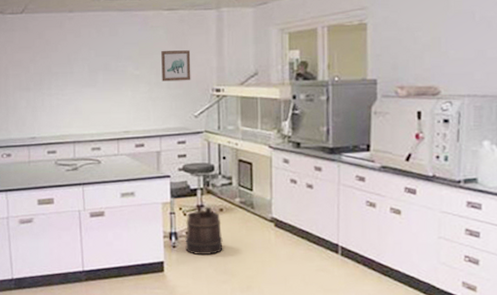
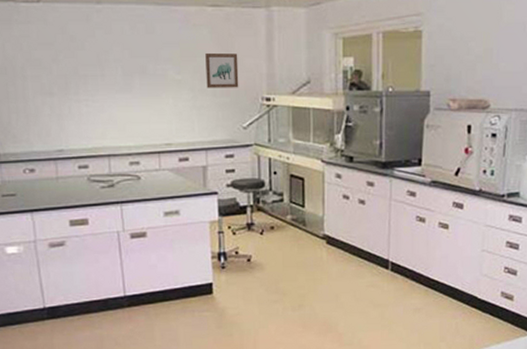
bucket: present [185,207,223,255] -> none [235,225,274,275]

